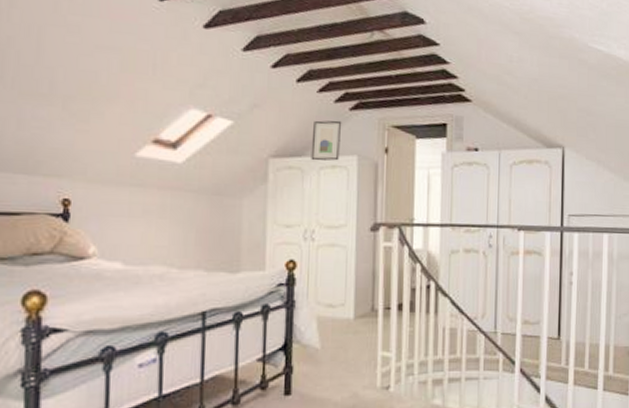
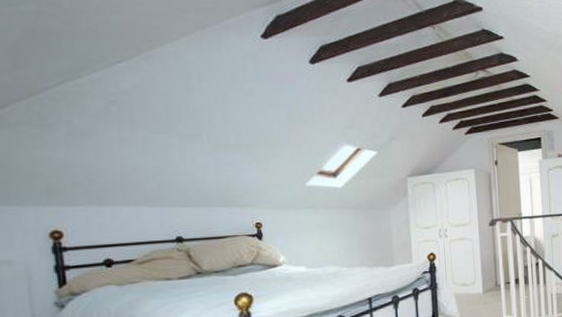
picture frame: present [311,120,342,161] -> none [438,143,461,176]

